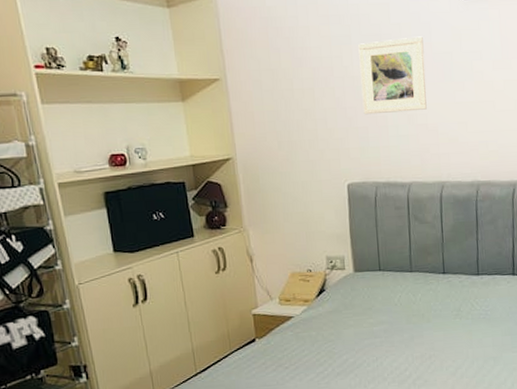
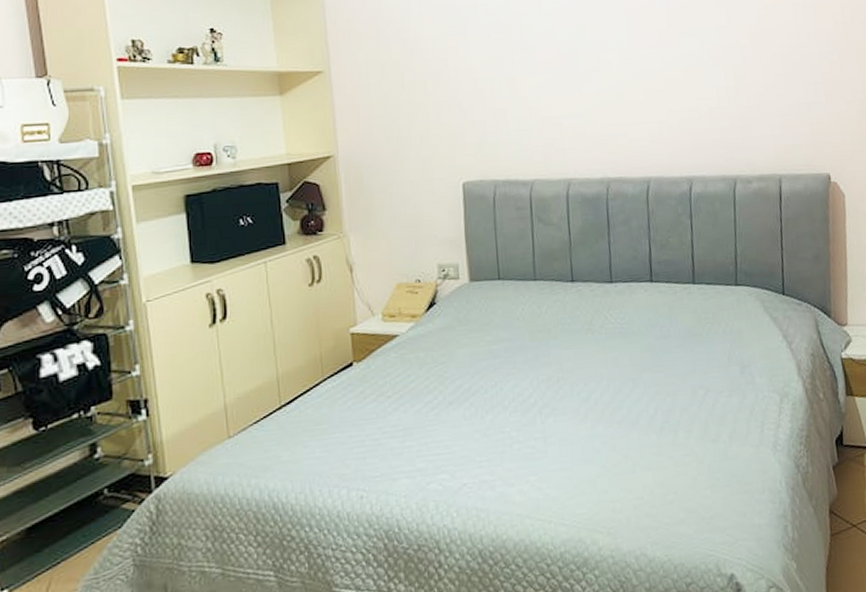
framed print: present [358,36,427,115] -> none [475,26,550,108]

